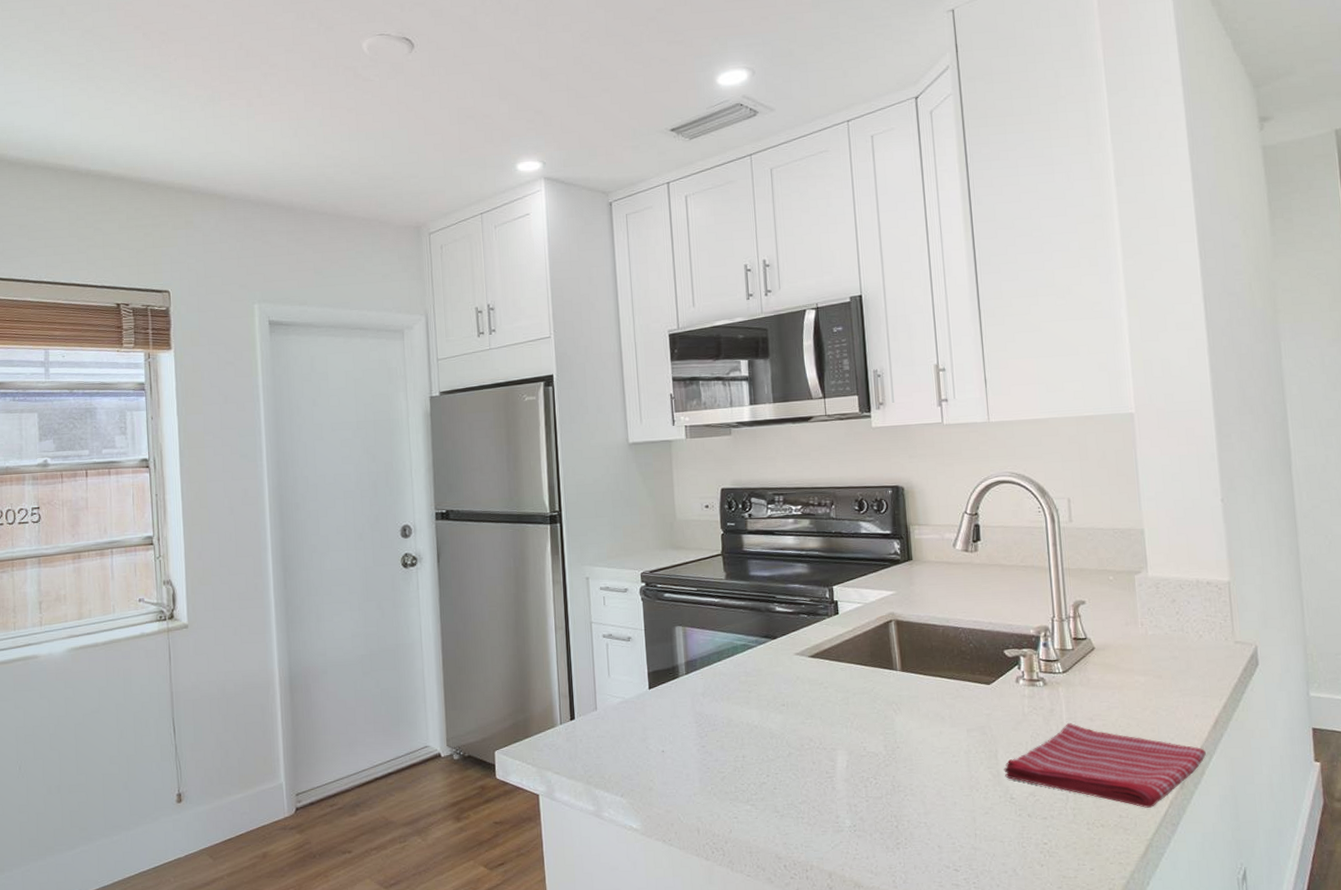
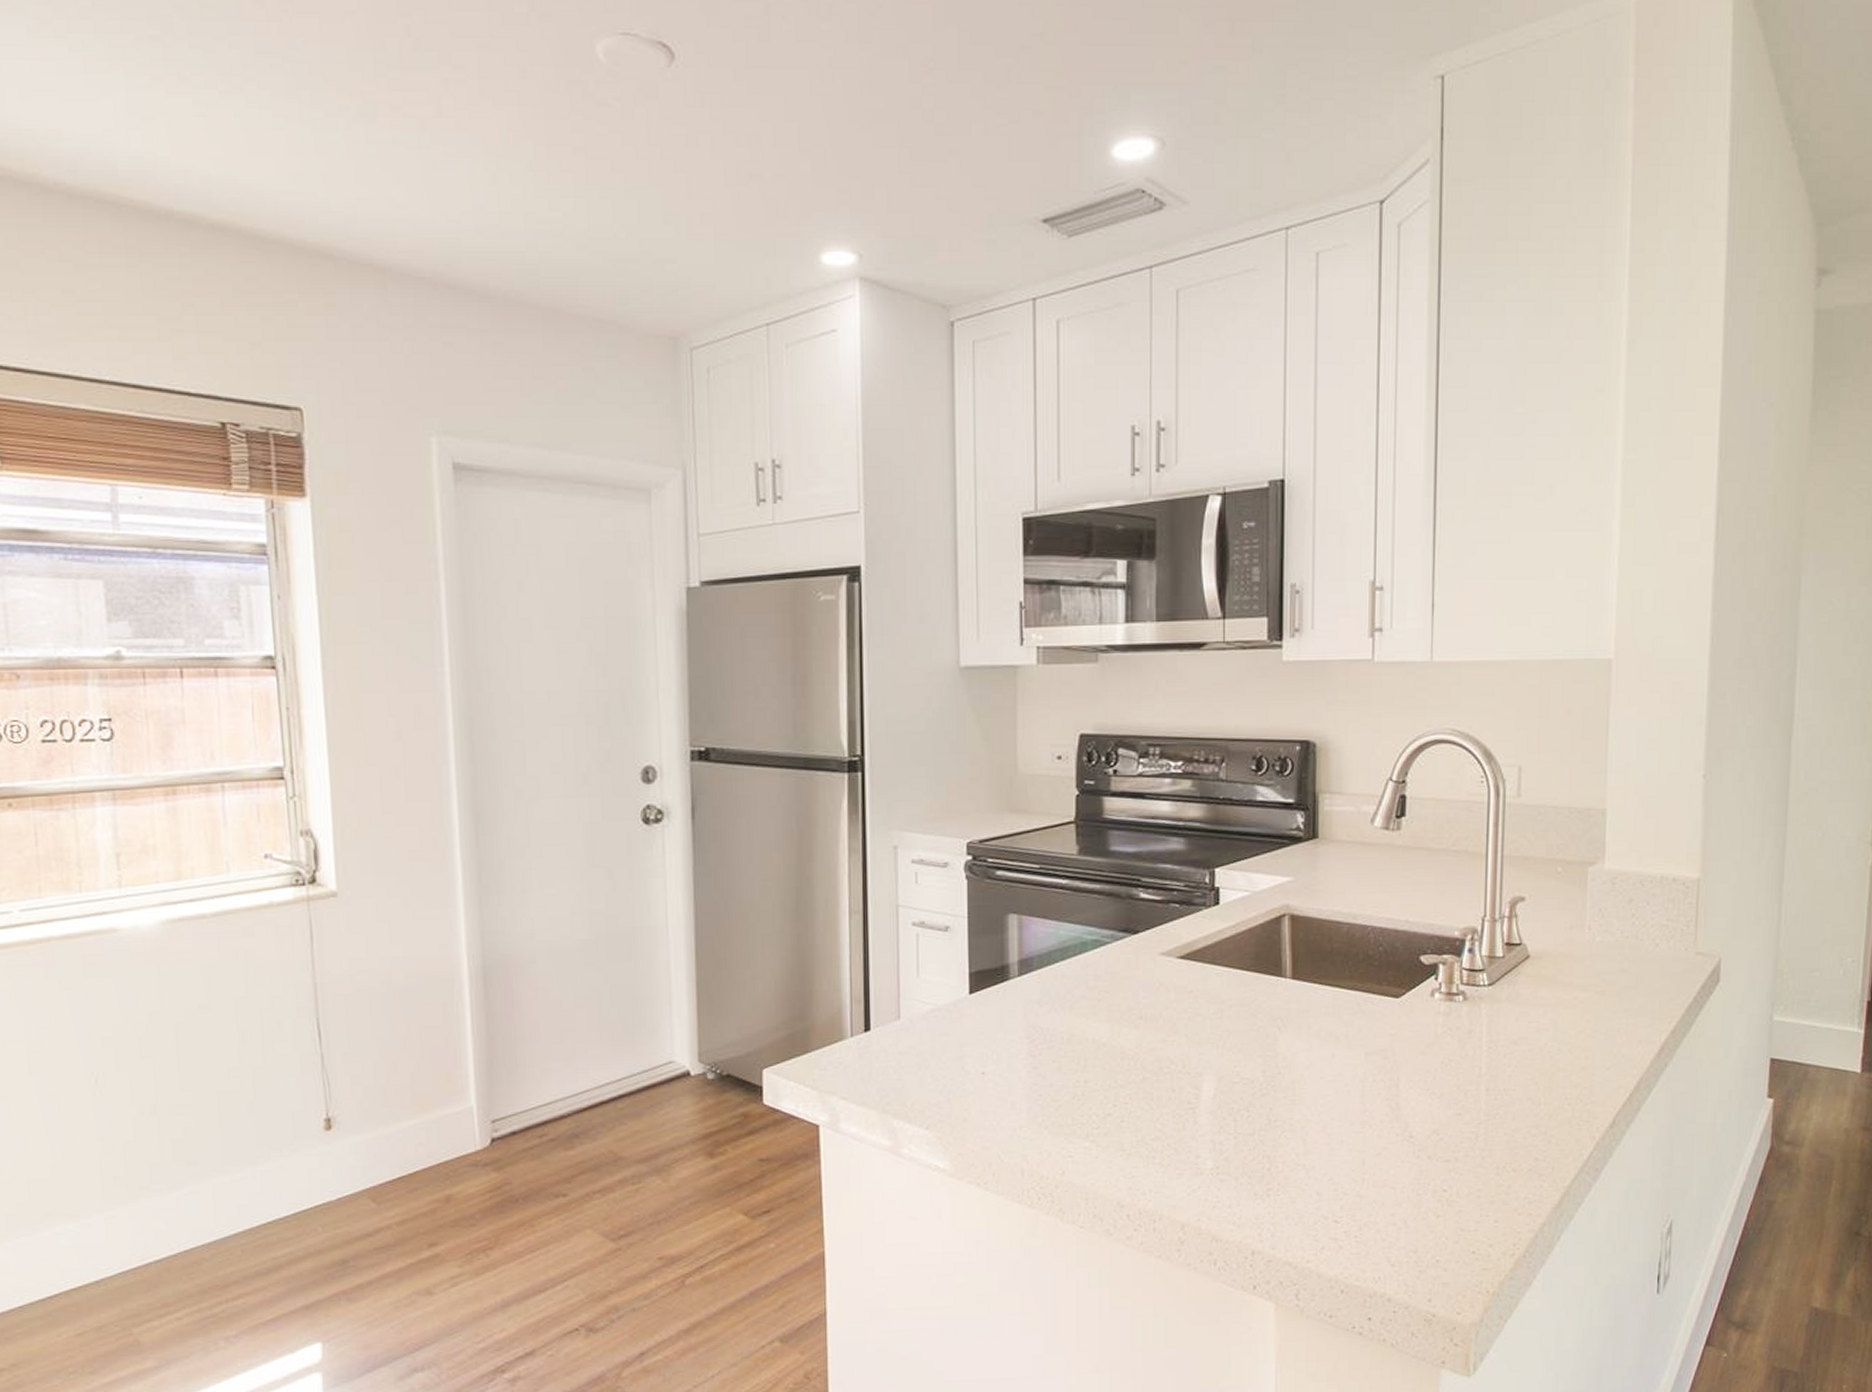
dish towel: present [1004,723,1206,808] -> none [1405,1047,1645,1150]

